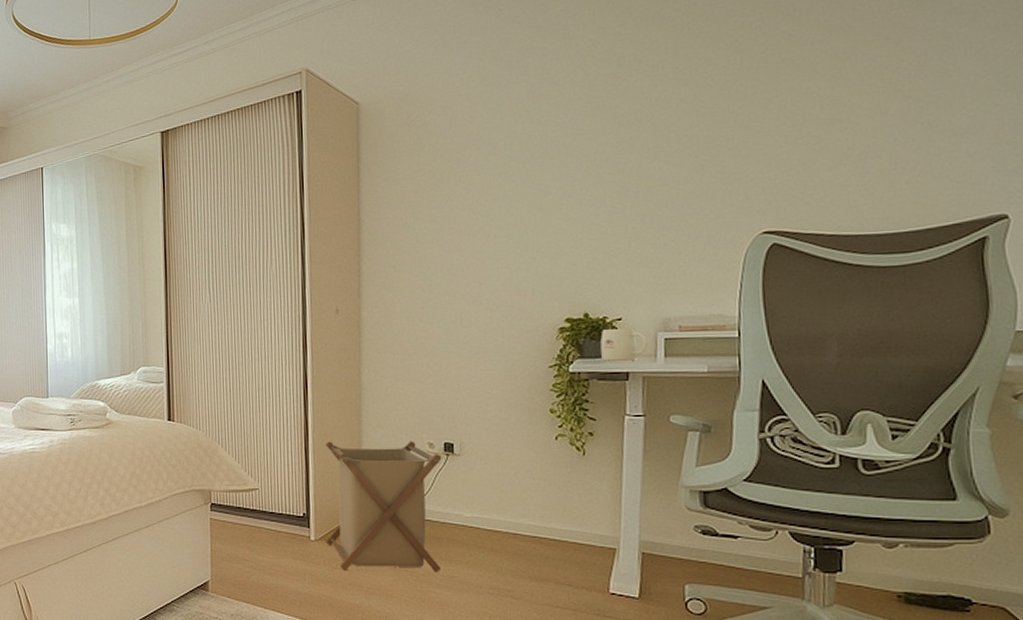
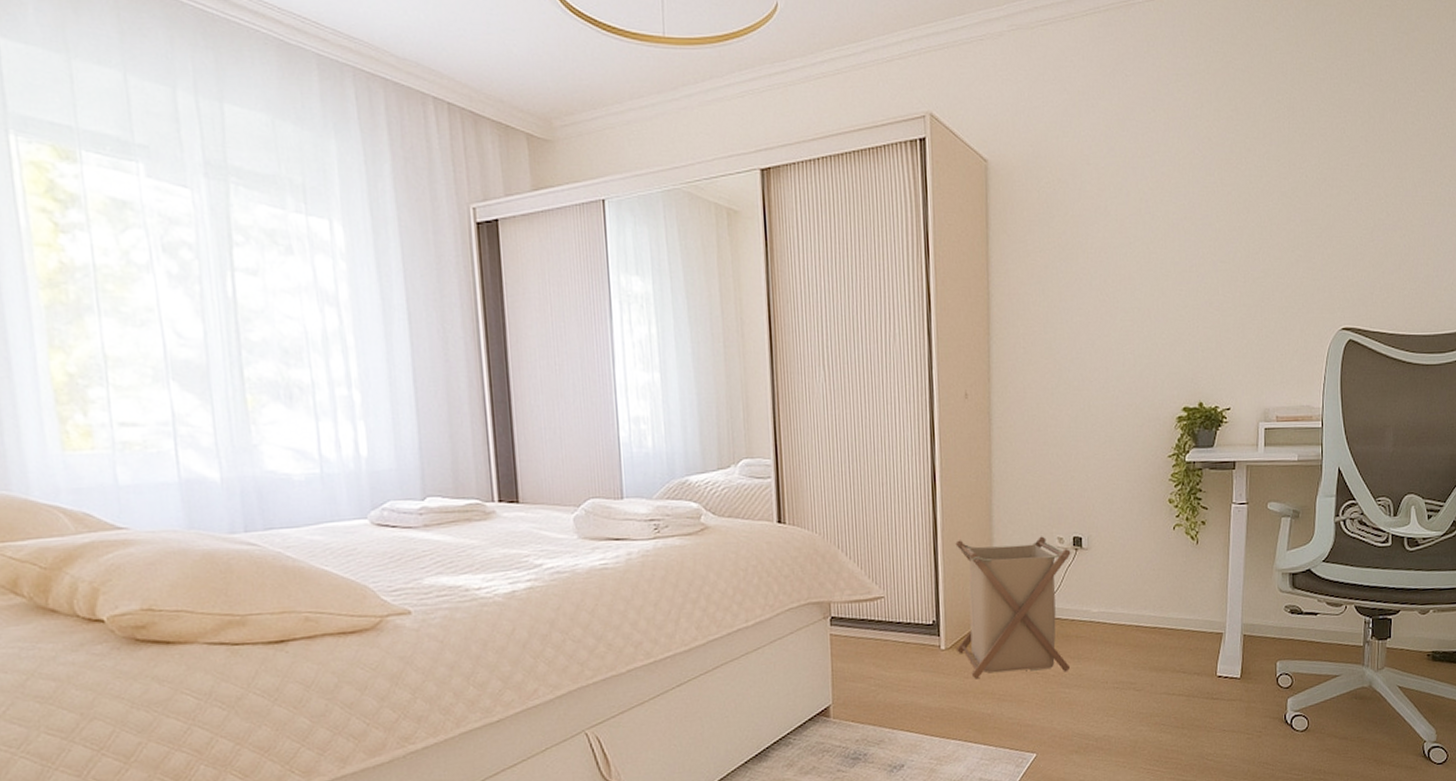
mug: present [600,328,648,362] -> none [1212,418,1251,451]

